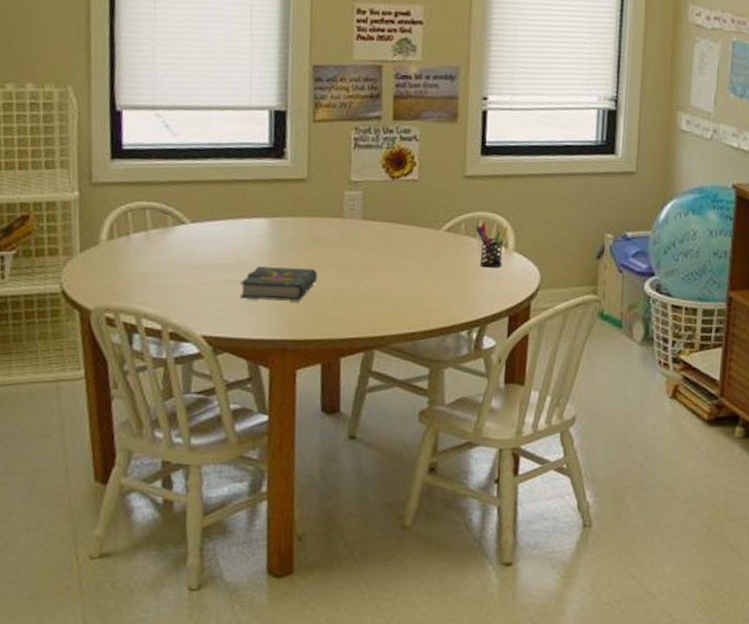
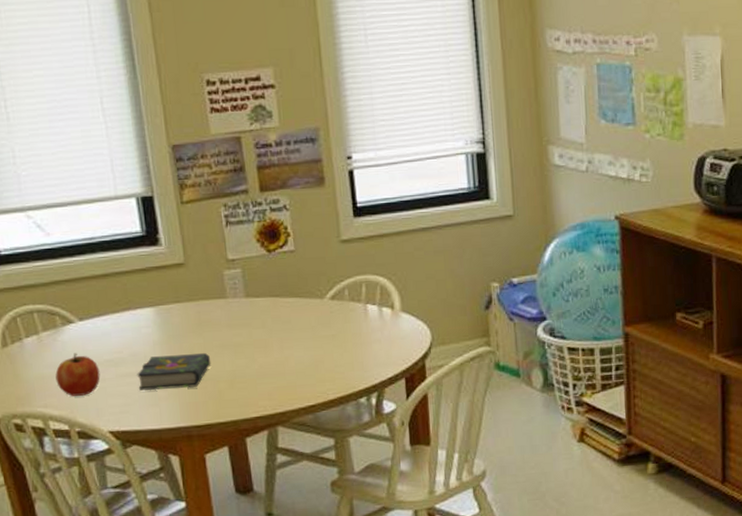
fruit: none [157,254,204,297] -> present [55,353,100,396]
pen holder: present [475,222,509,268] -> none [359,286,392,332]

